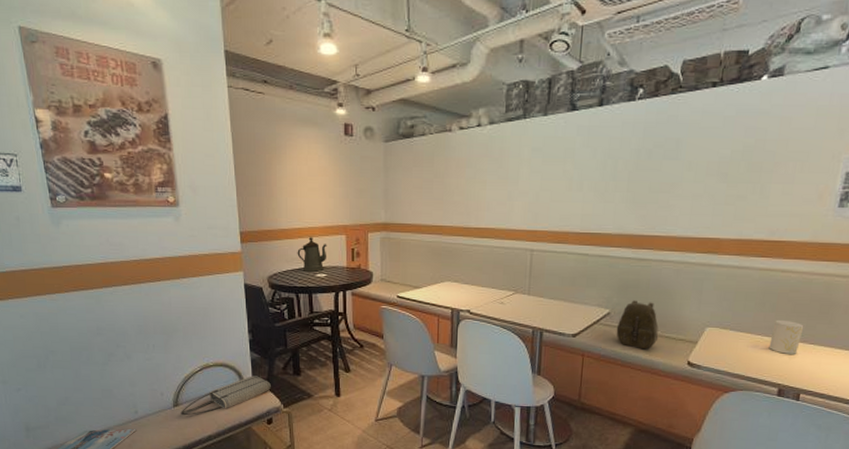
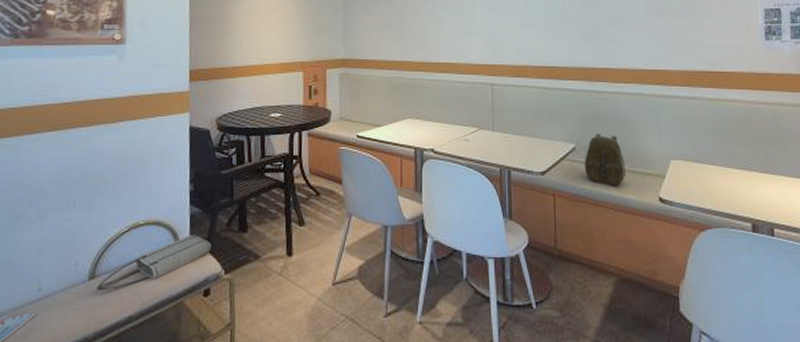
coffee pot: present [297,237,327,272] -> none [250,74,283,111]
cup: present [769,319,804,355] -> none [733,149,762,187]

